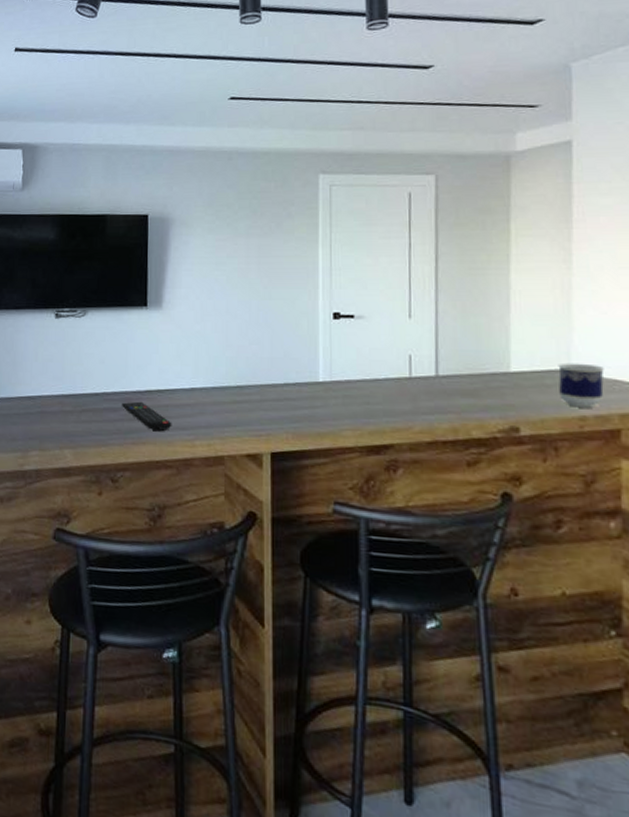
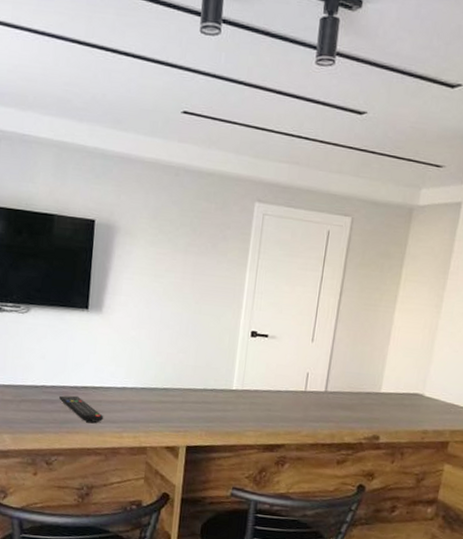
cup: present [558,362,604,408] -> none [412,388,447,424]

